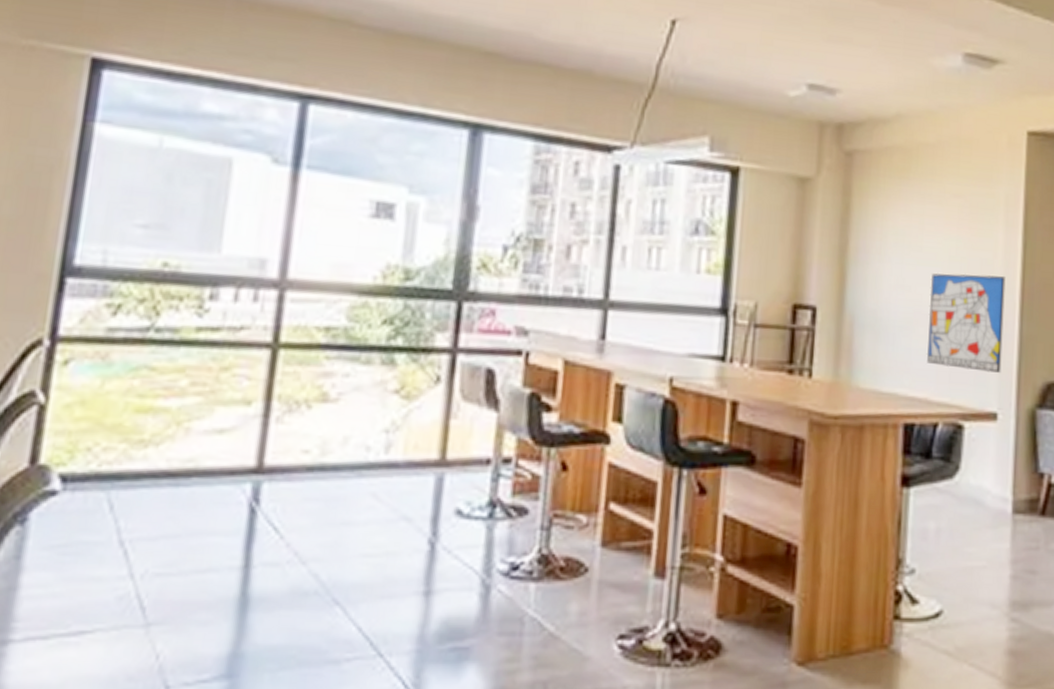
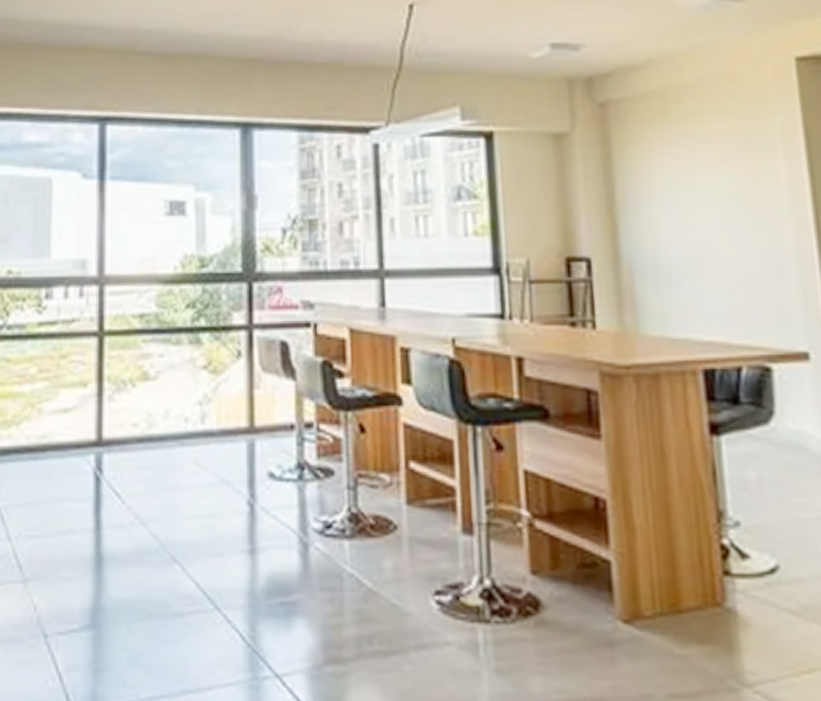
wall art: present [926,273,1006,373] -> none [709,209,806,310]

